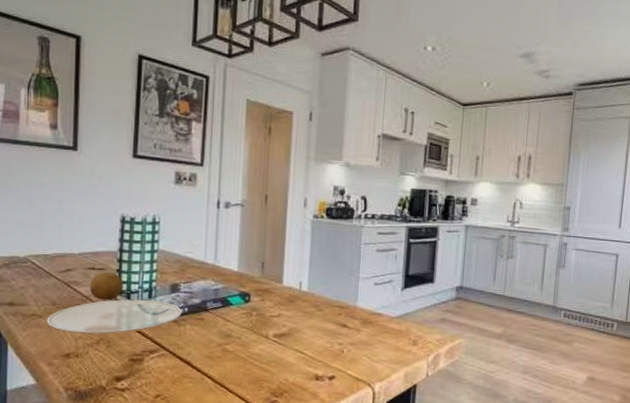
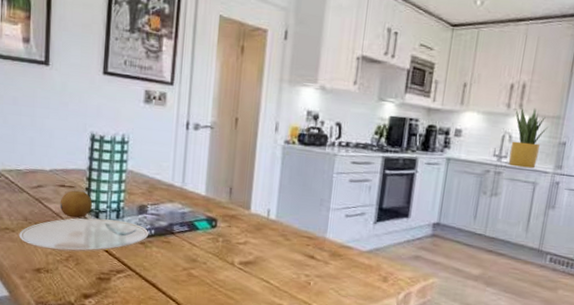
planter: none [520,177,554,232] -> present [508,108,549,169]

